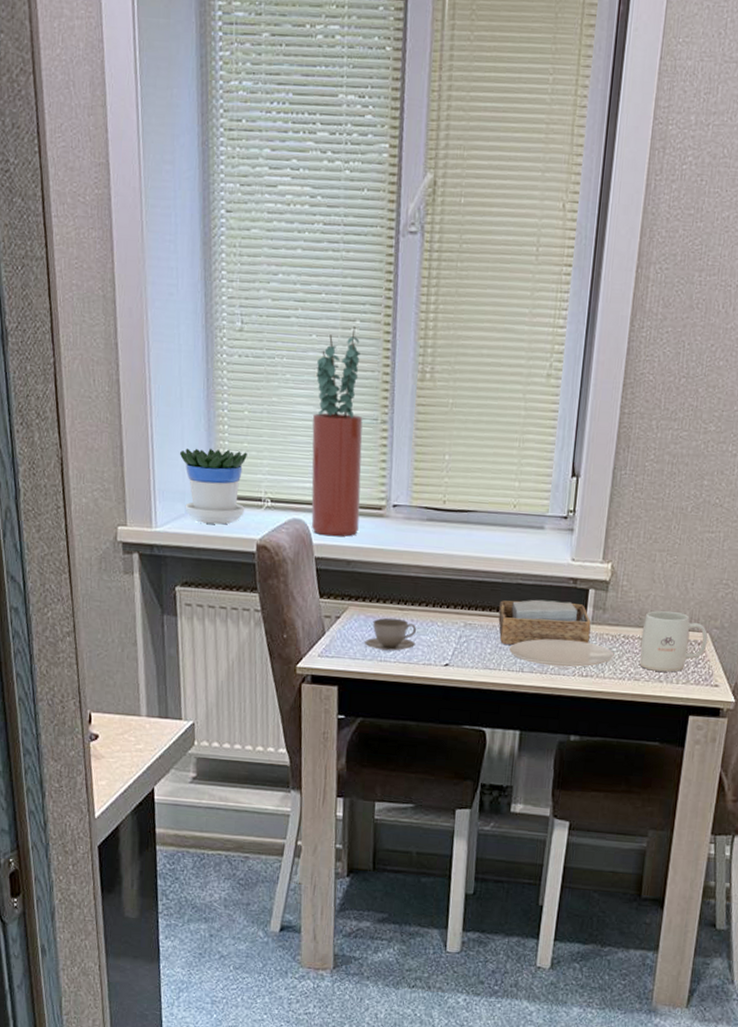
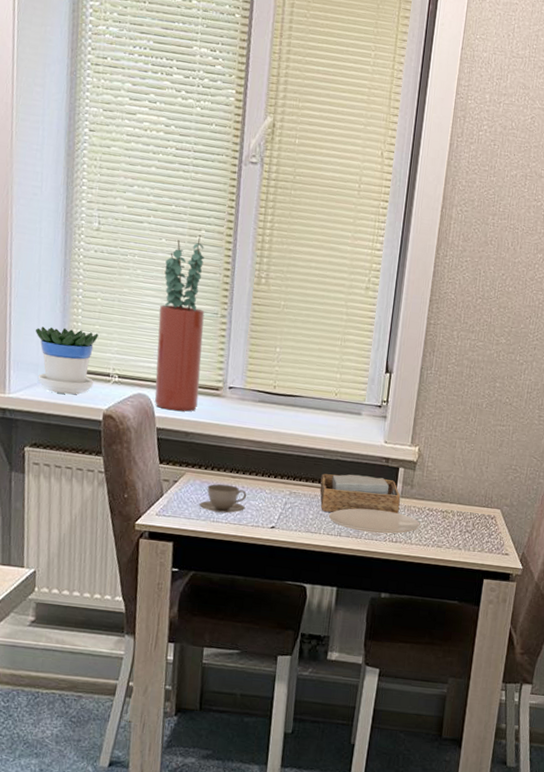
mug: present [640,610,708,672] -> none [442,488,500,542]

